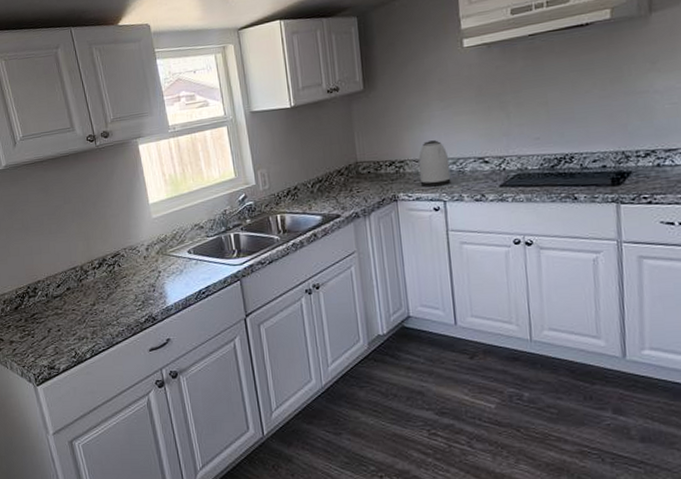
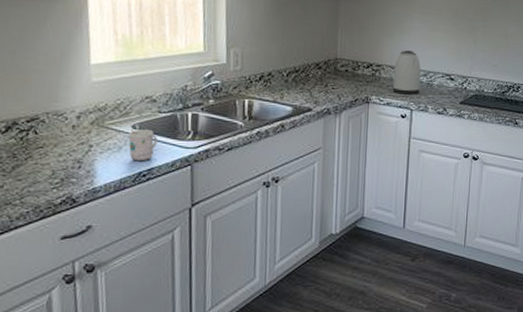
mug: none [187,253,210,281] -> present [129,128,158,162]

